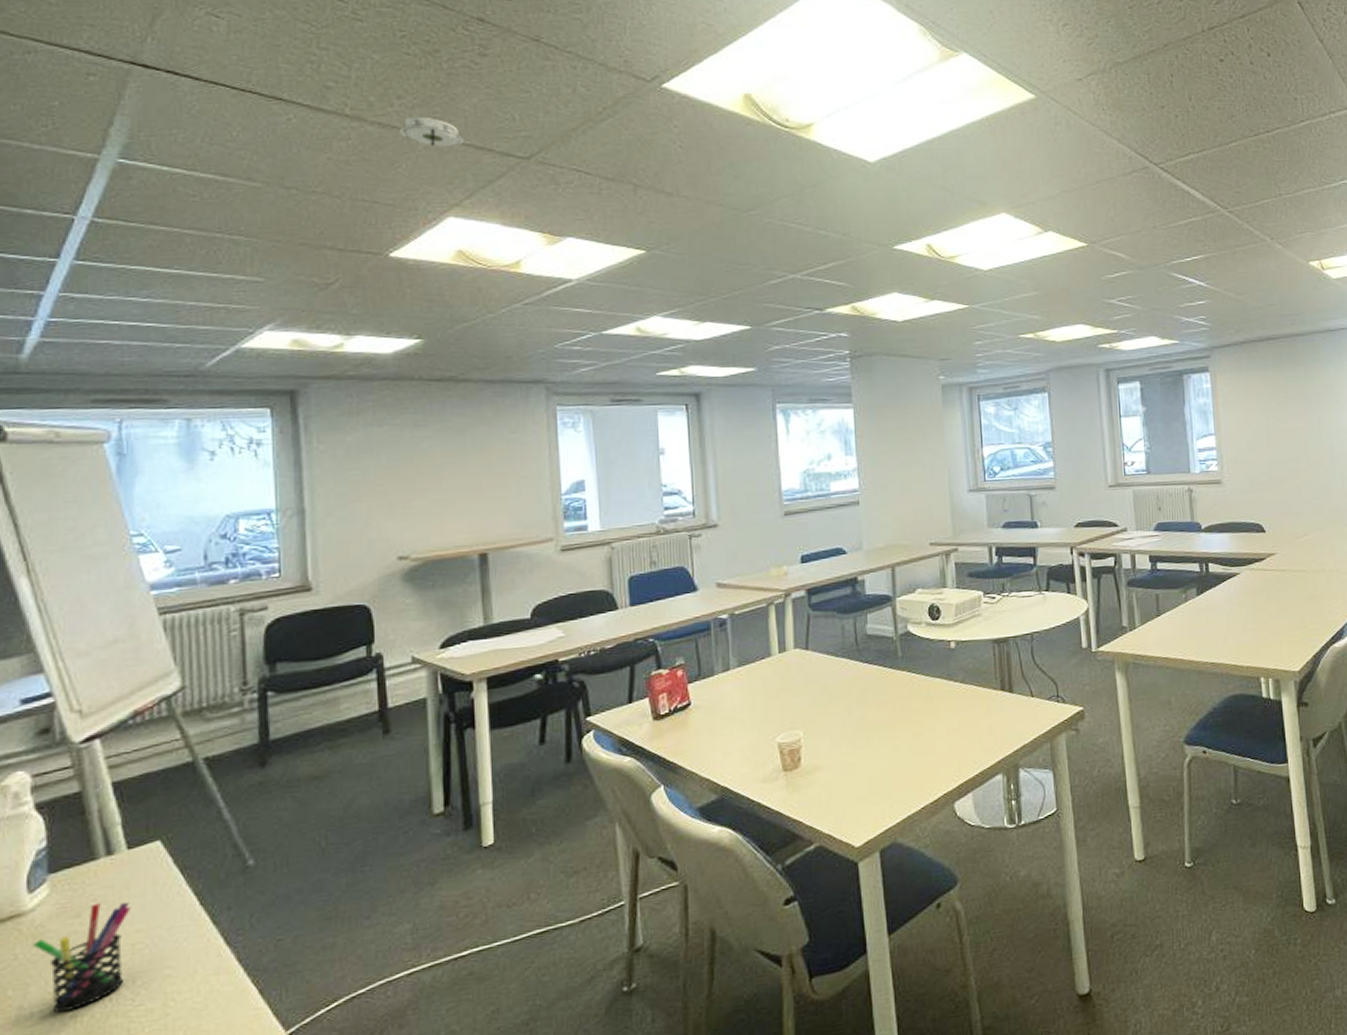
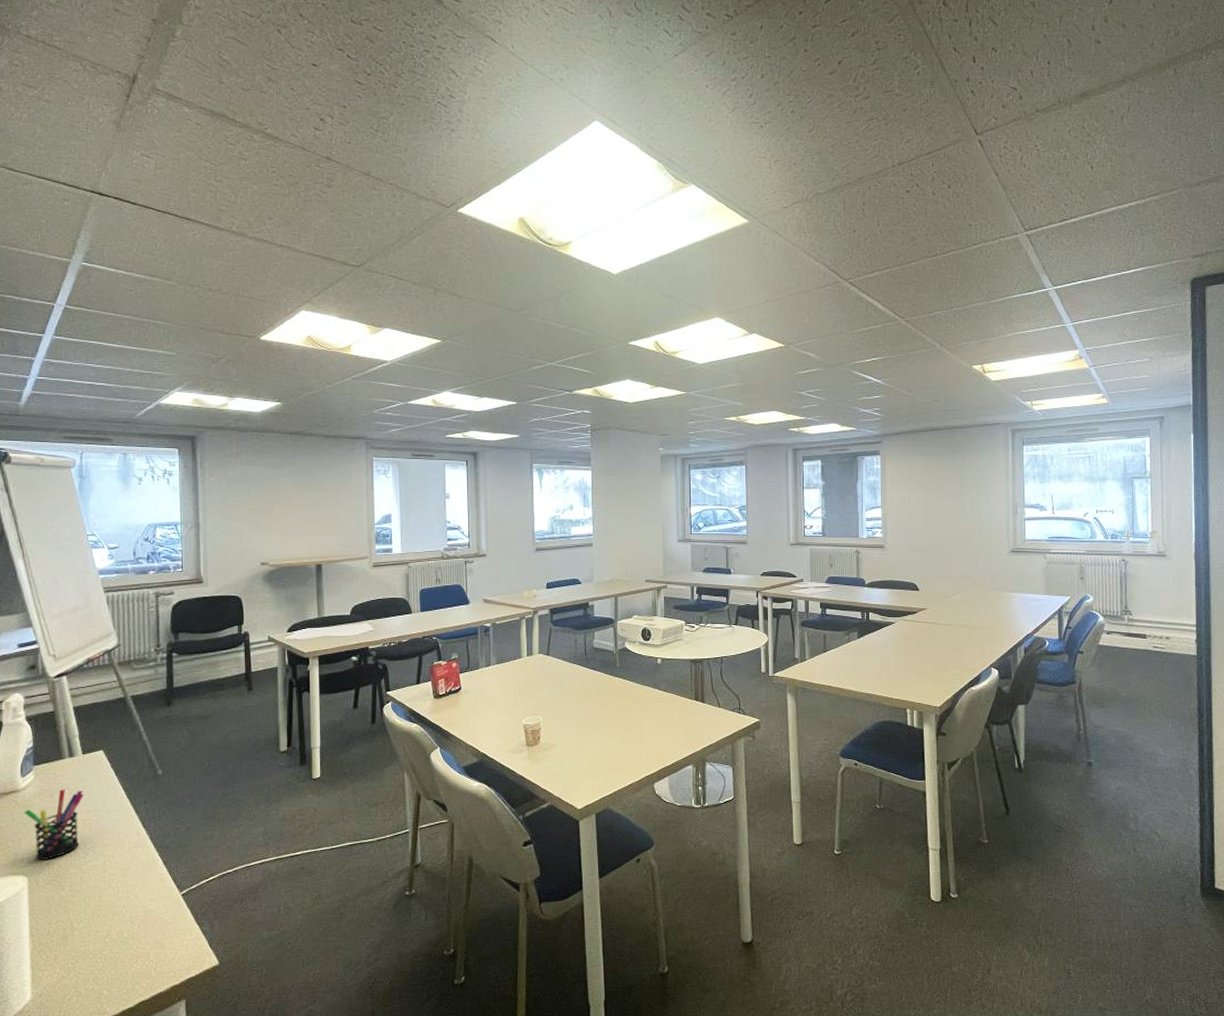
smoke detector: present [399,116,464,147] -> none [269,233,314,257]

